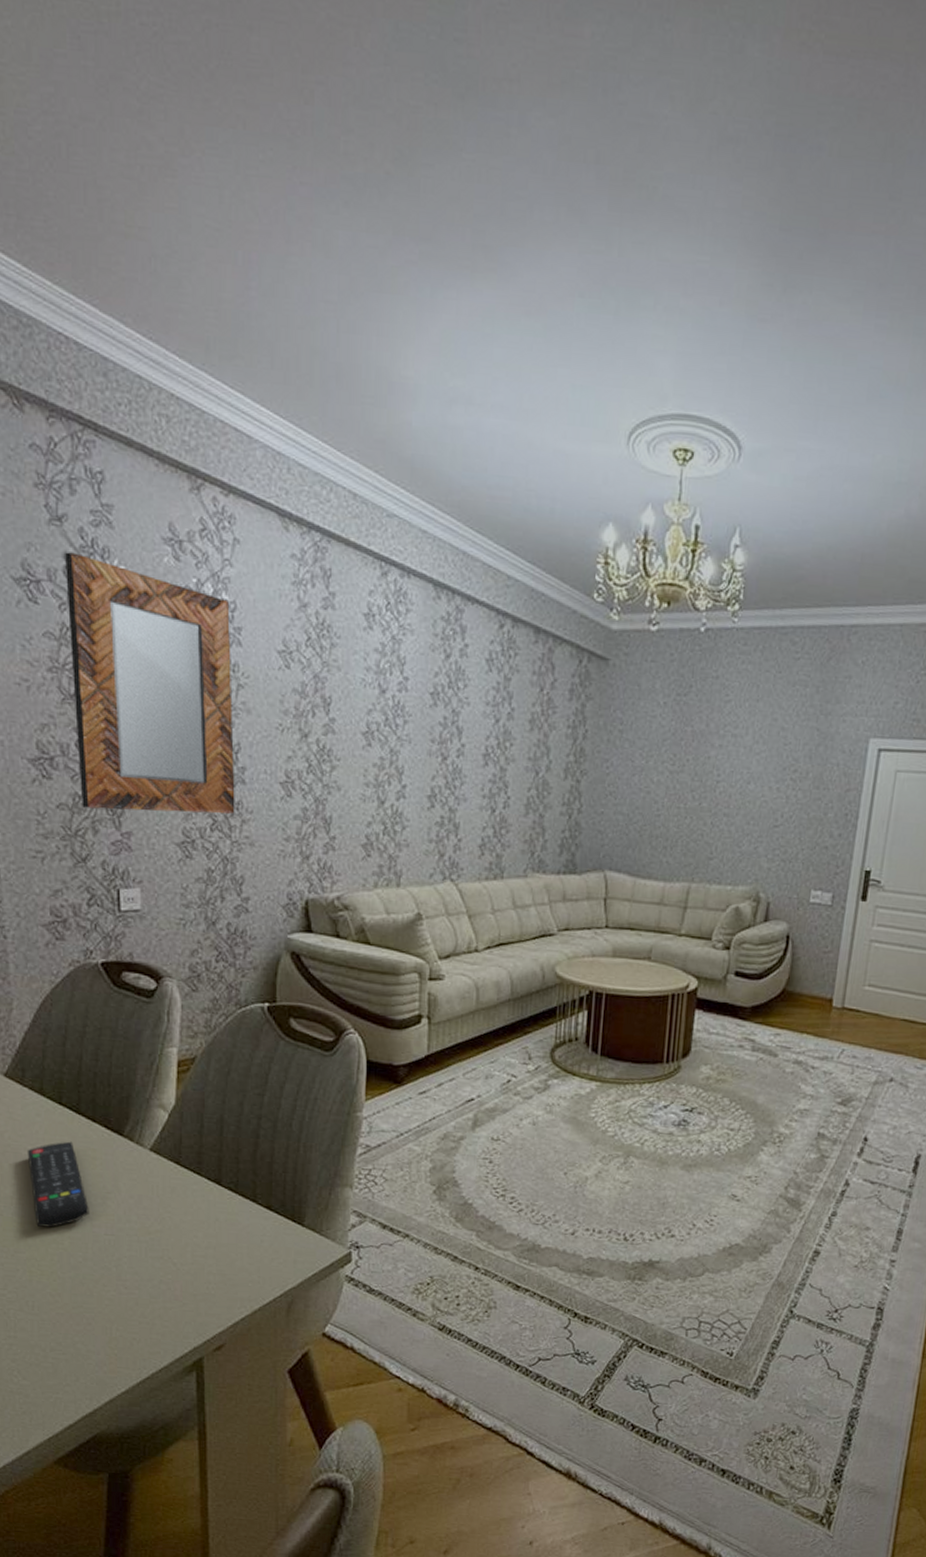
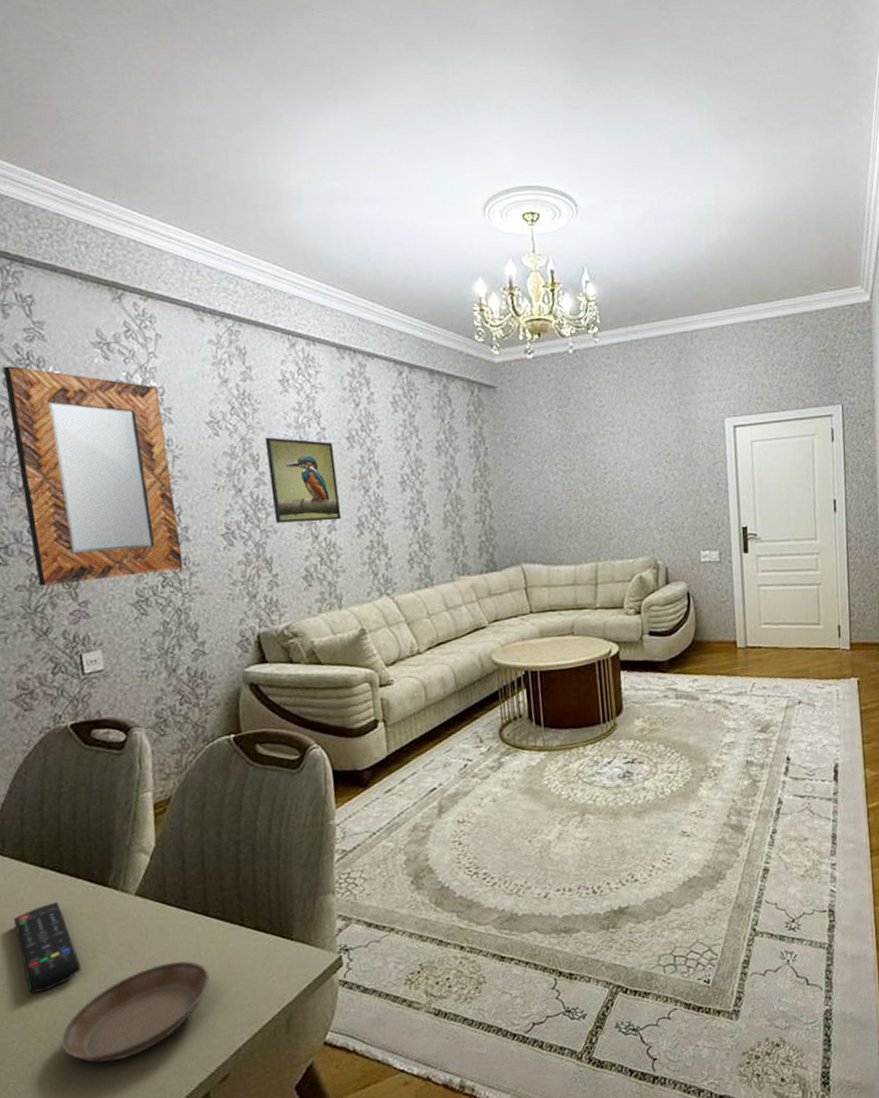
saucer: none [63,1223,216,1309] -> present [61,961,210,1063]
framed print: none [339,679,415,787] -> present [265,437,342,524]

